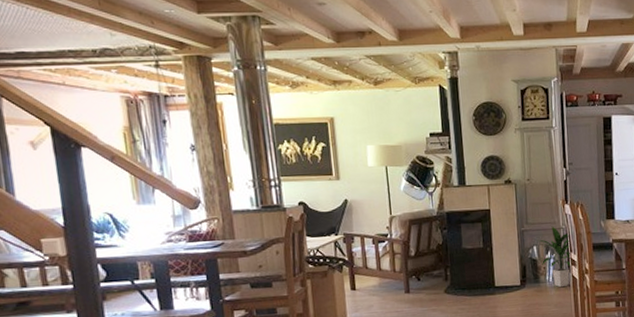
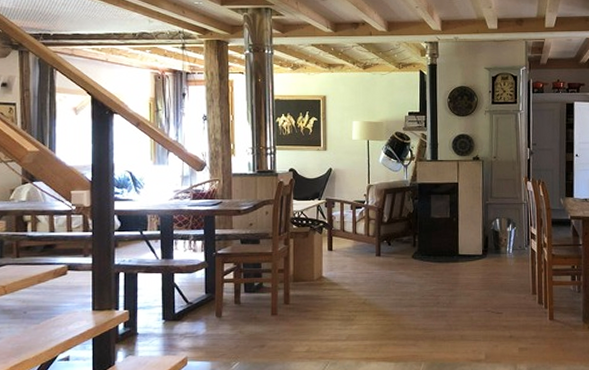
indoor plant: present [538,226,572,287] -> none [500,201,532,258]

